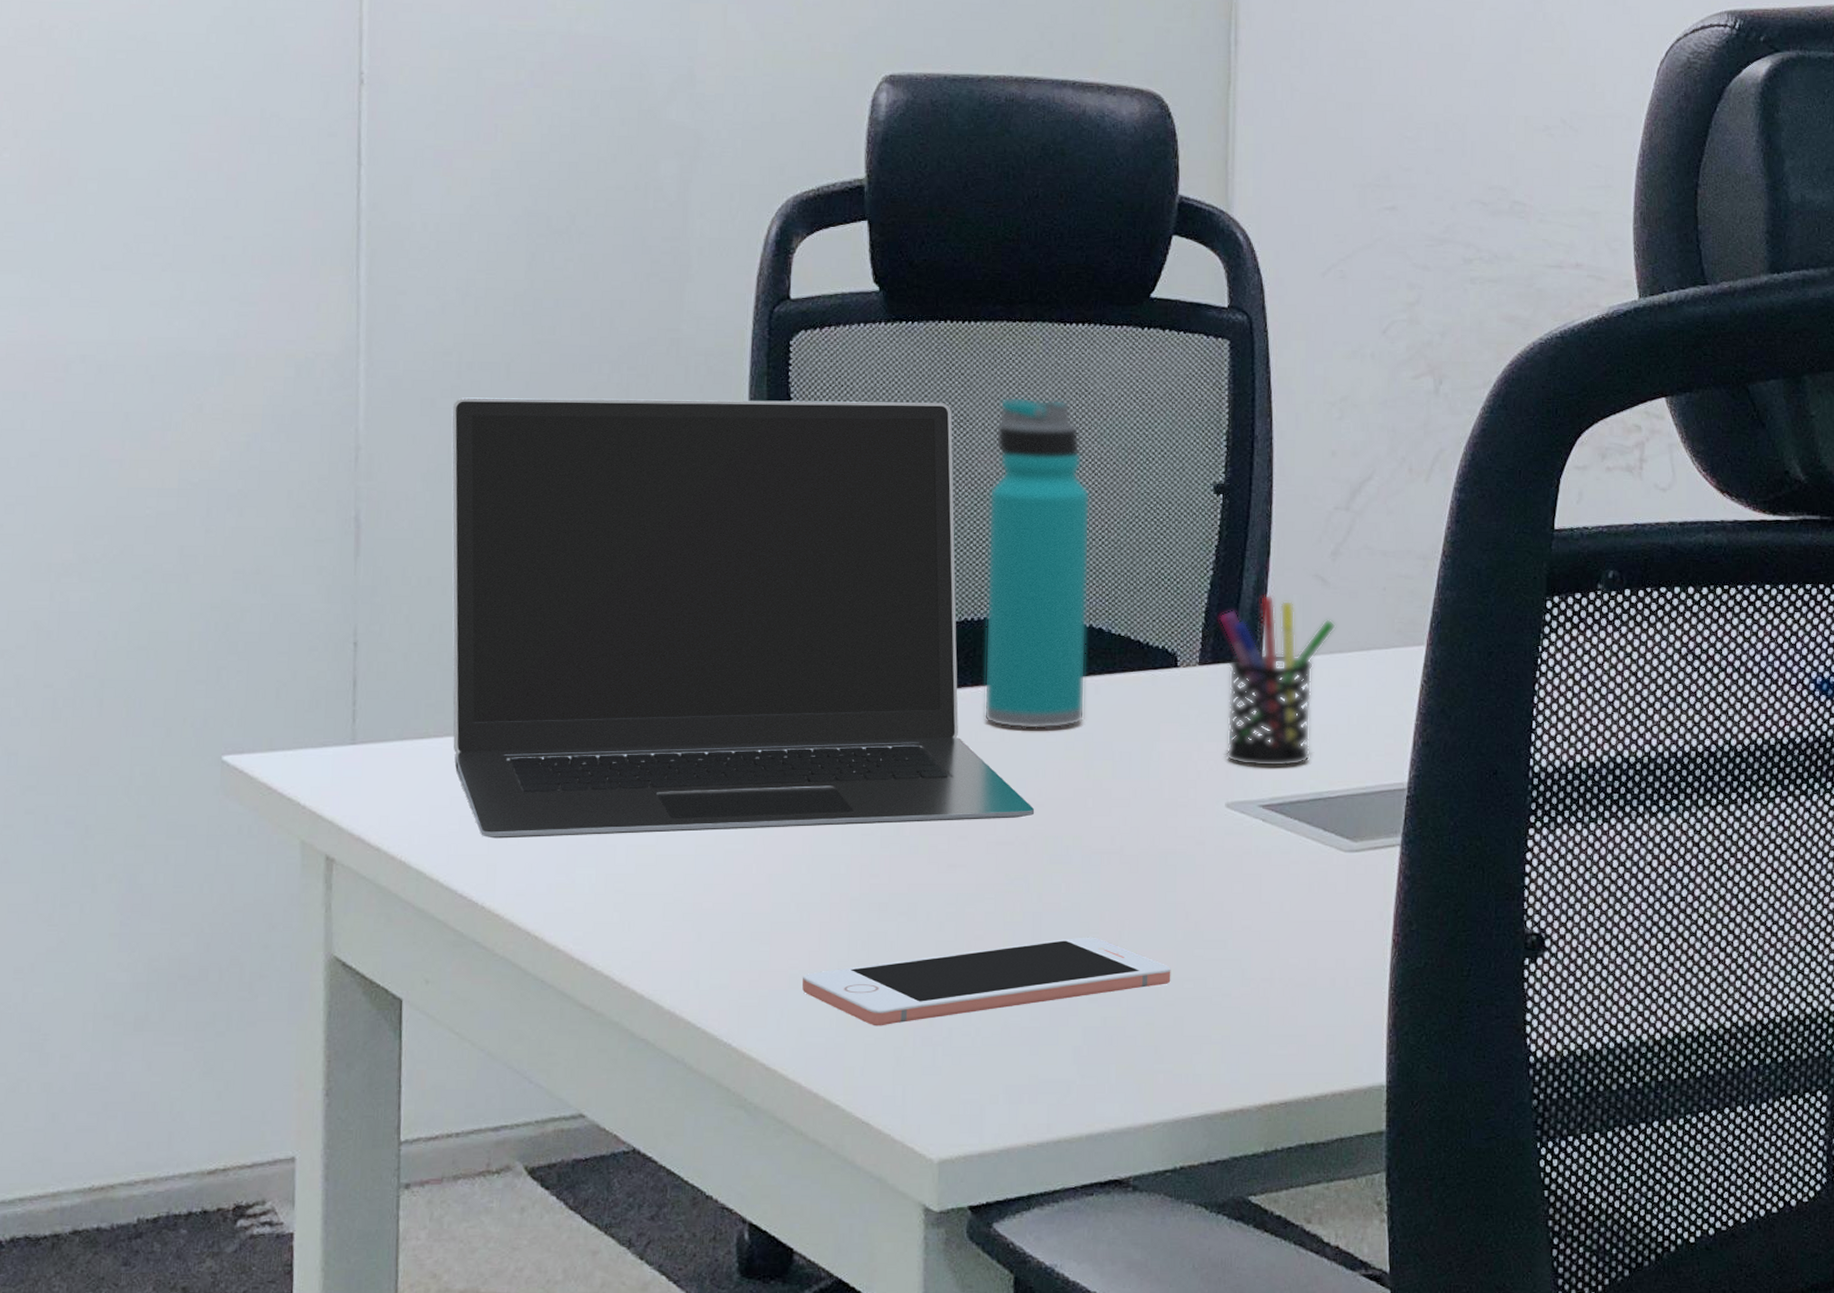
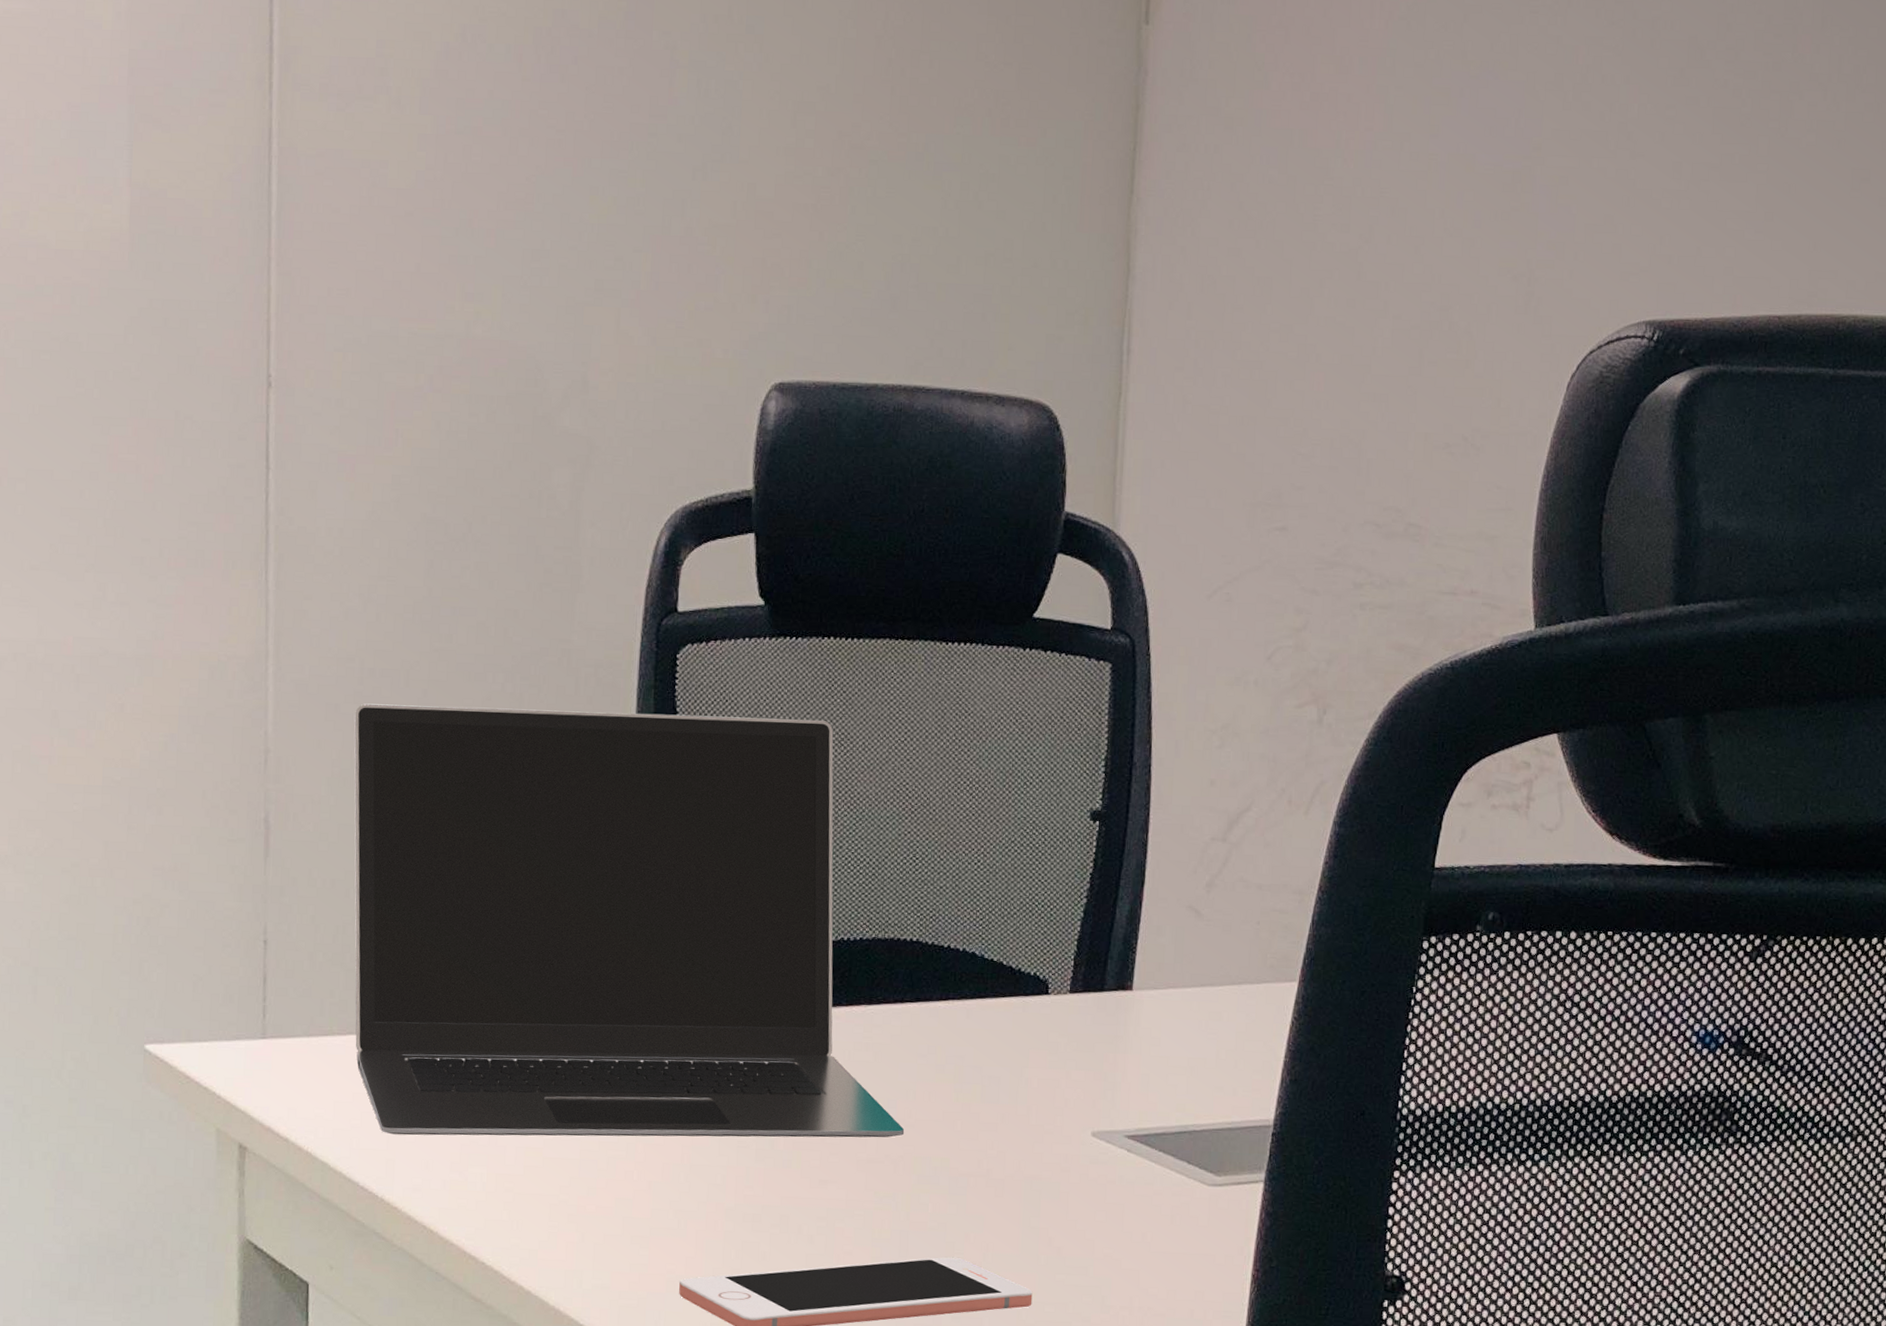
water bottle: present [983,396,1091,730] -> none [857,715,968,1052]
pen holder: present [1218,594,1336,767] -> none [1090,924,1208,1099]

